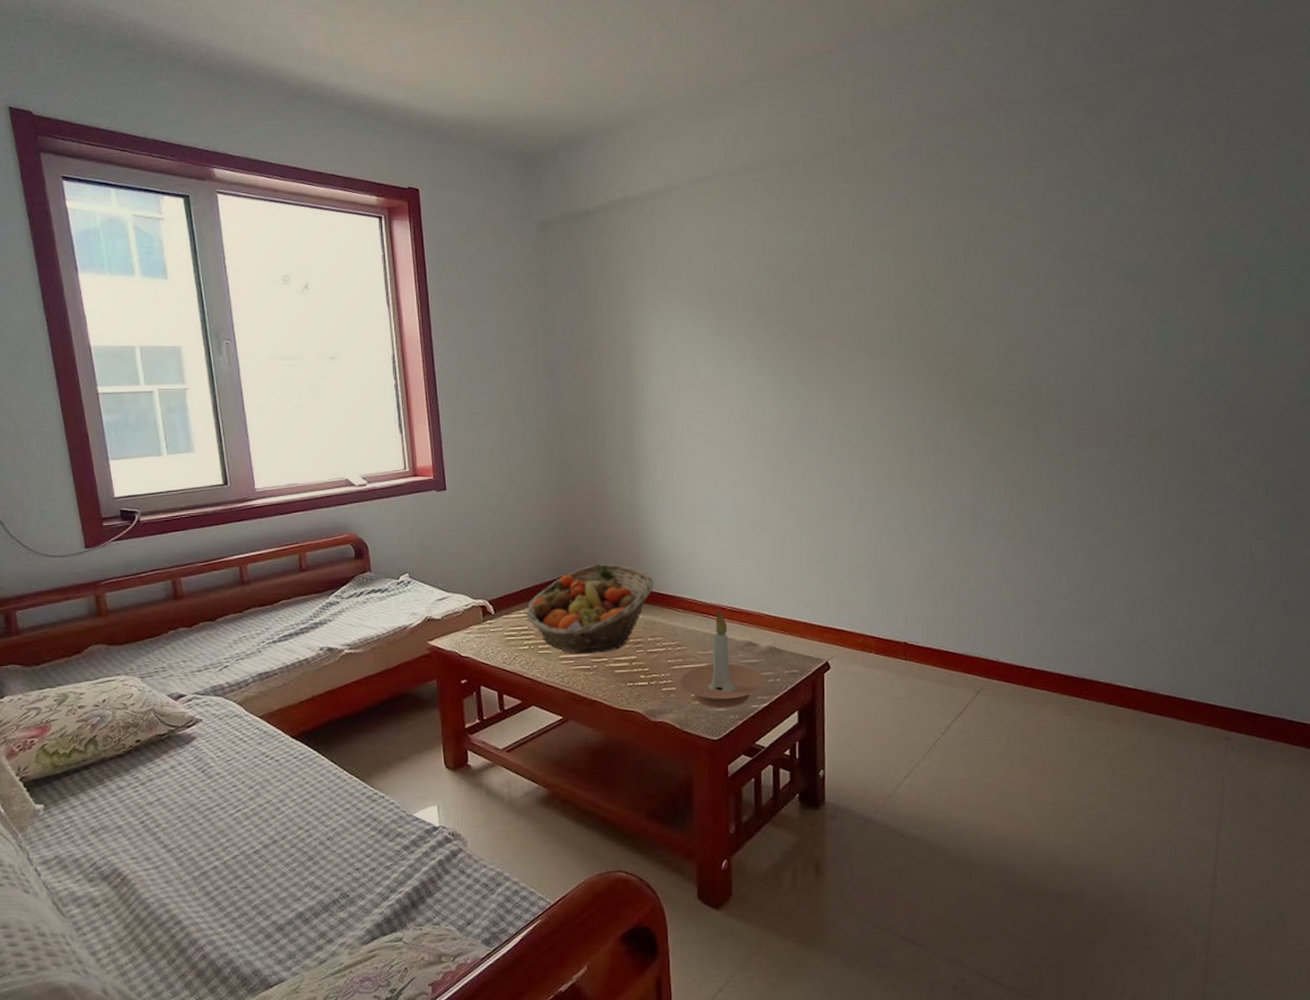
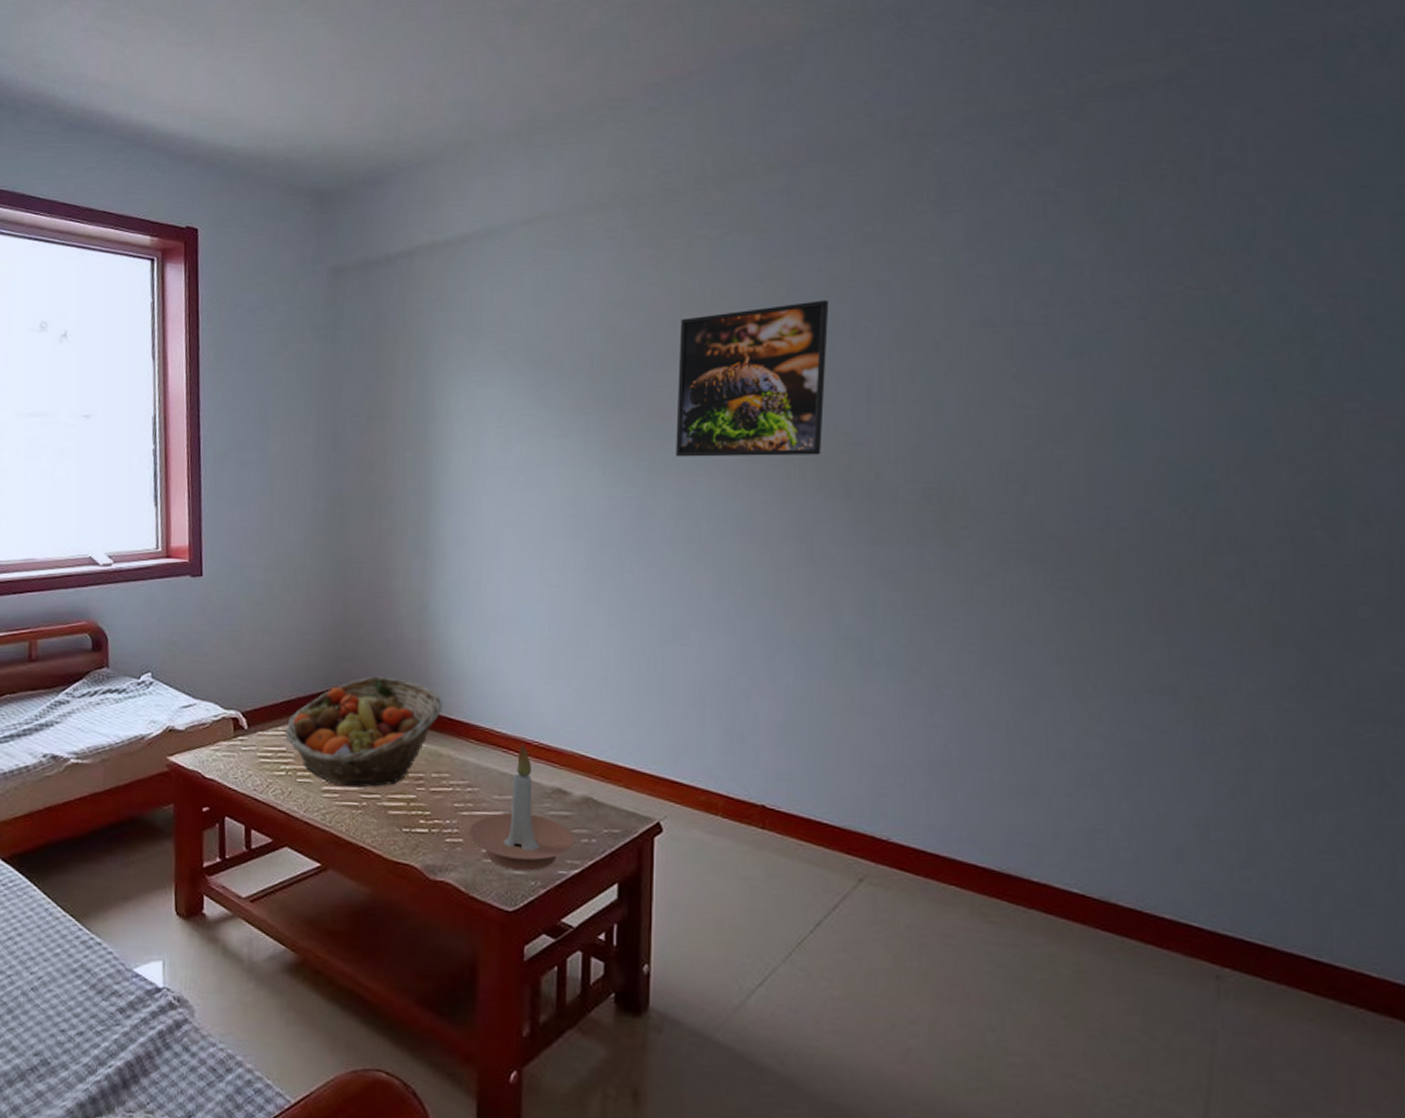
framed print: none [829,241,945,373] -> present [676,300,829,457]

